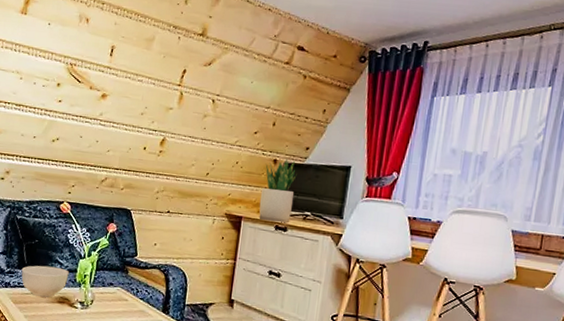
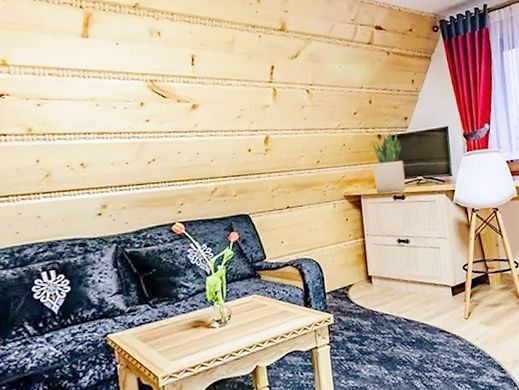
bowl: present [21,265,69,297] -> none [143,291,199,328]

